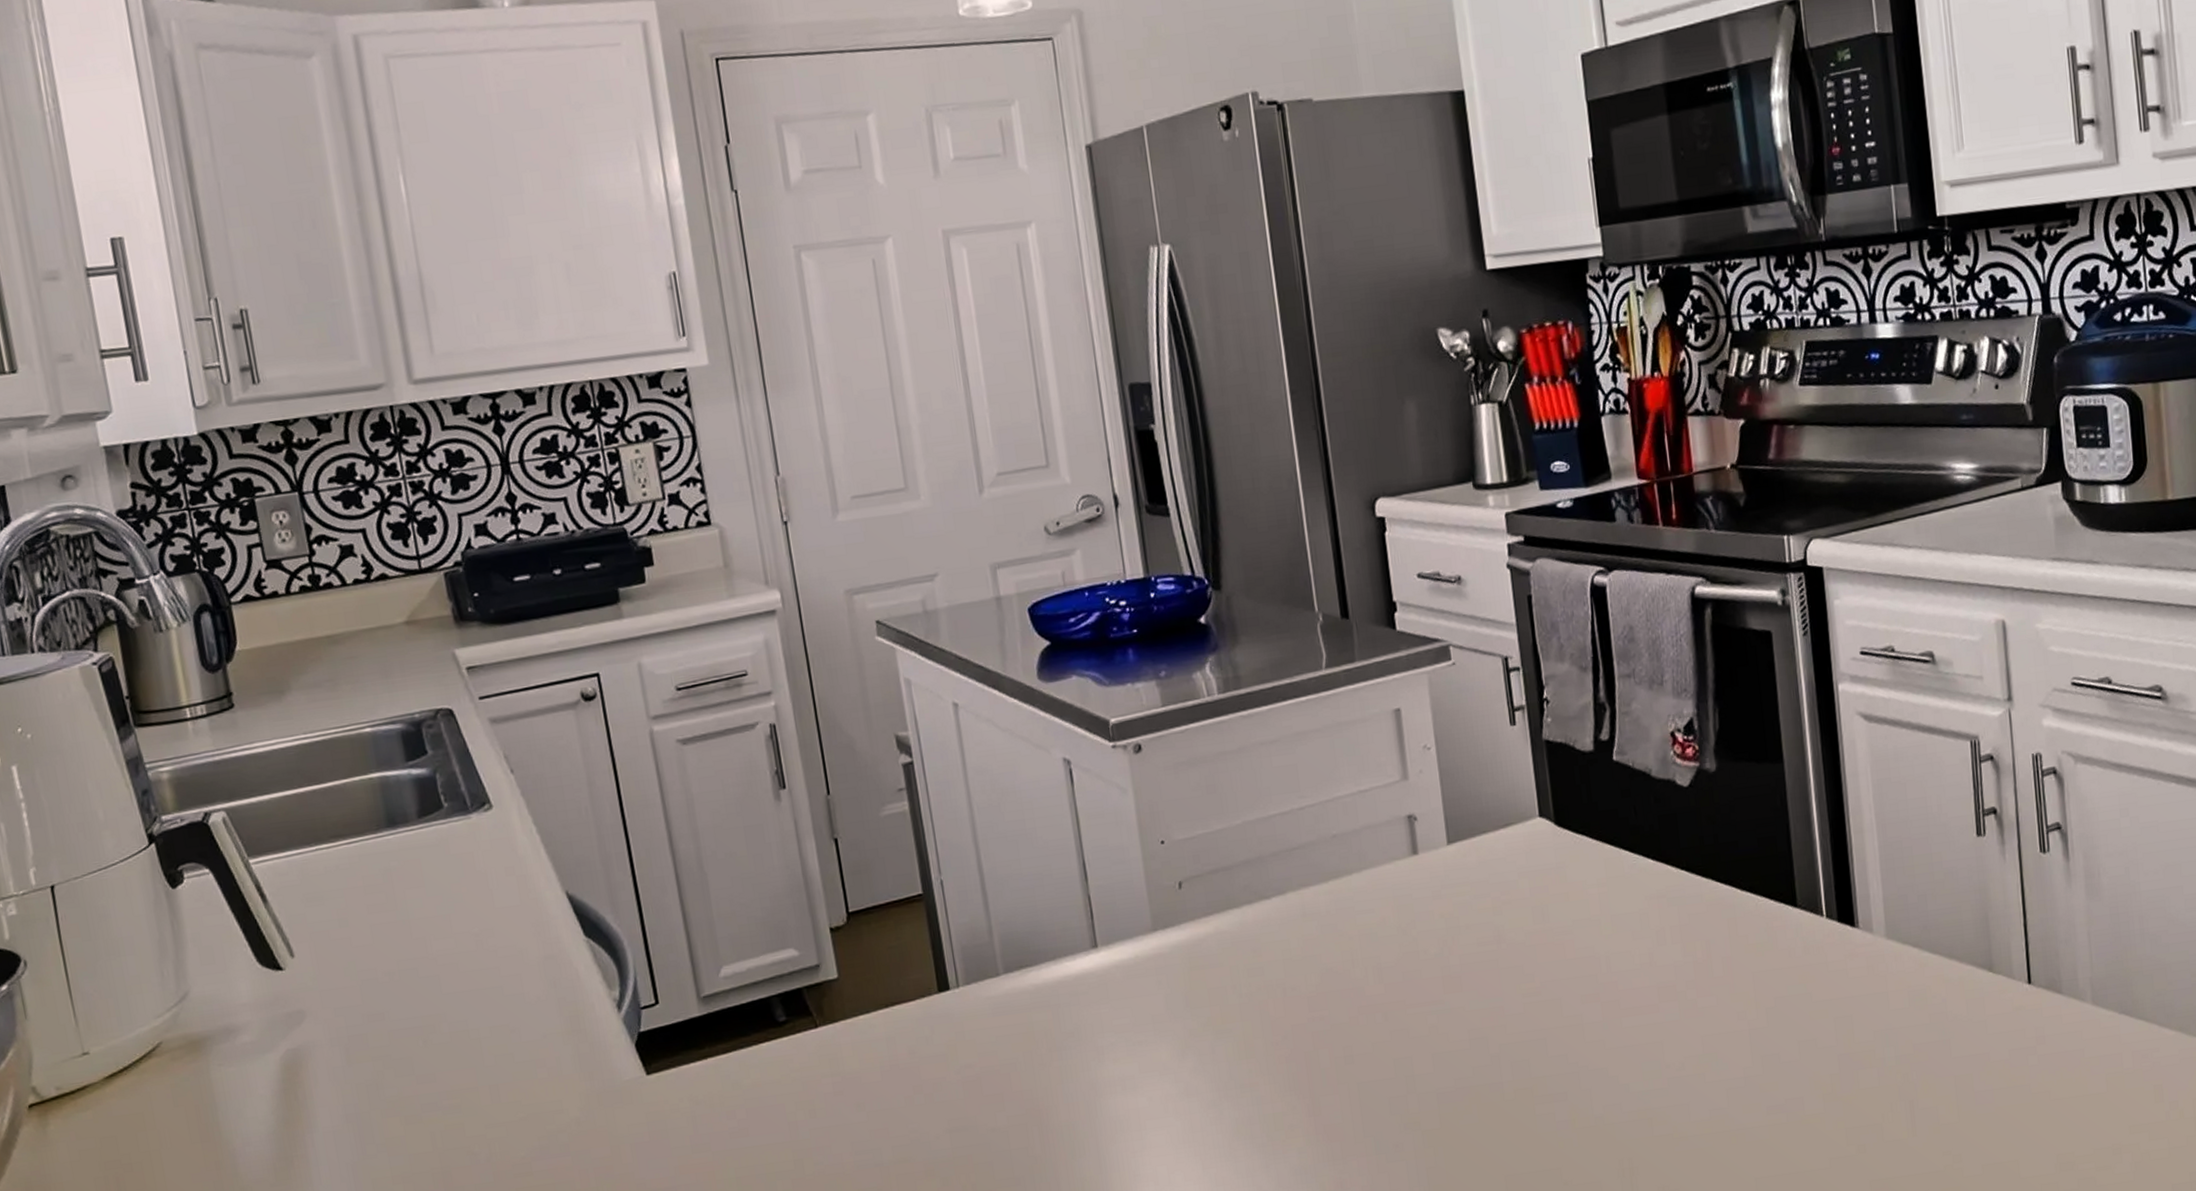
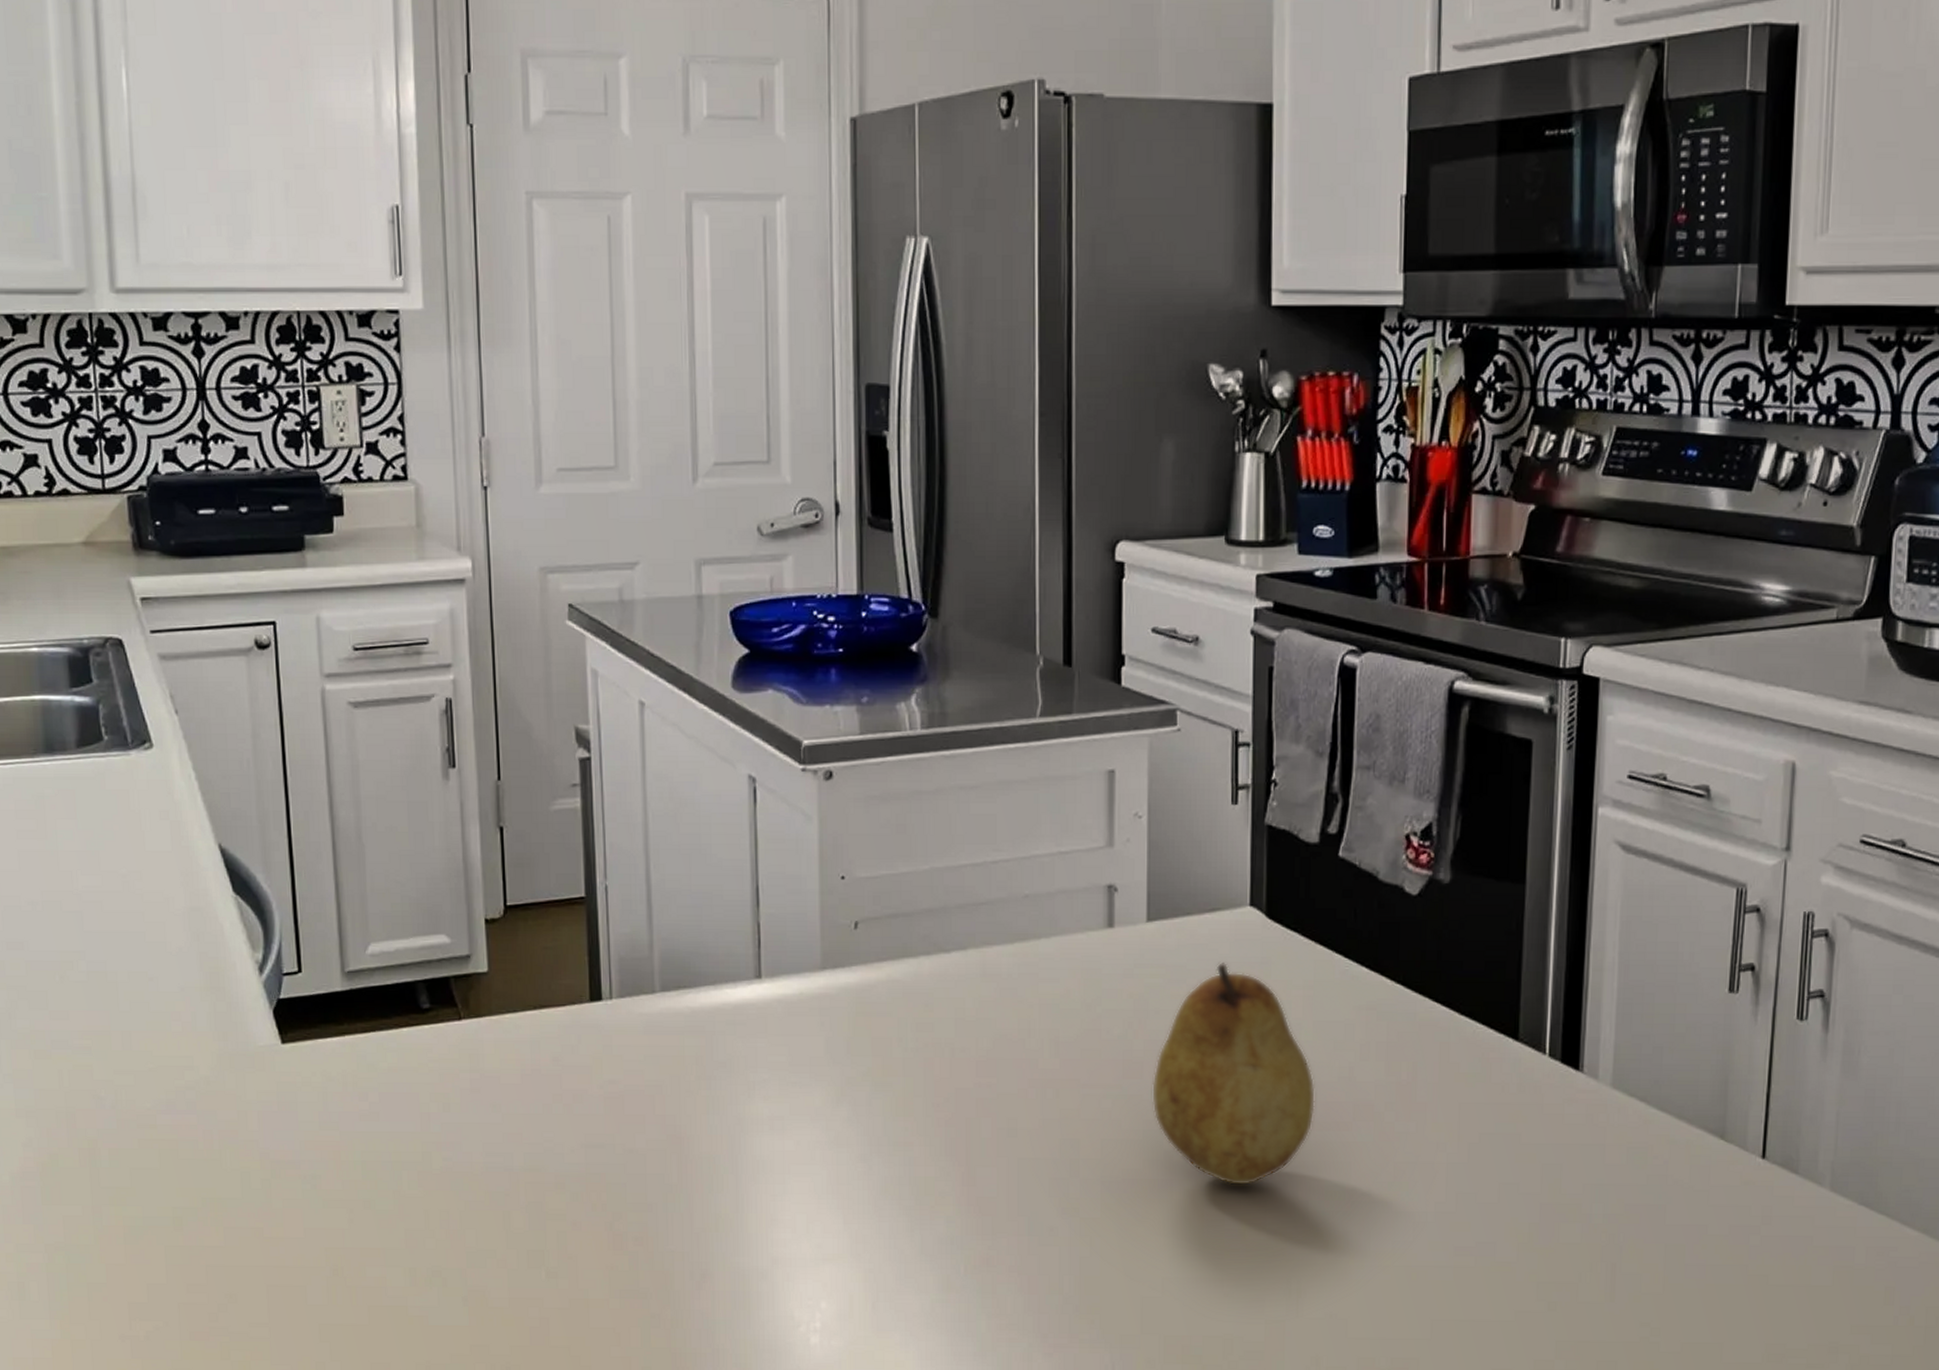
fruit: none [1471,873,1624,1080] -> present [1151,963,1315,1186]

